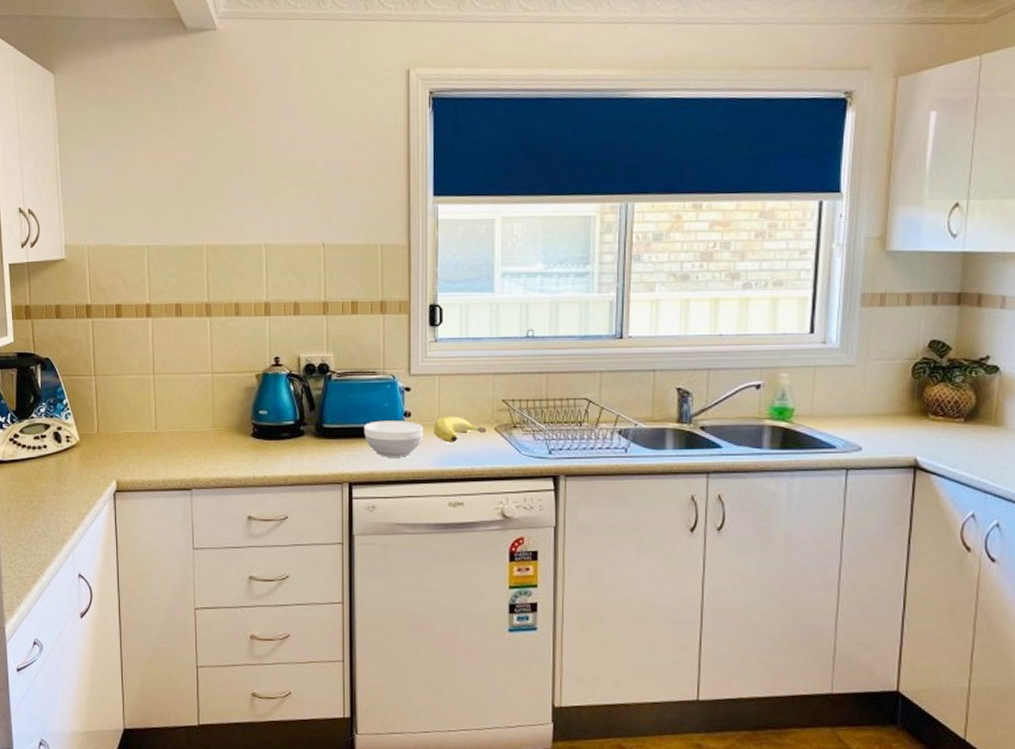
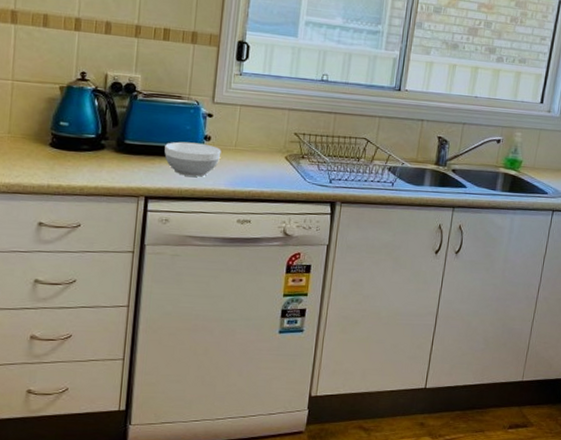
banana: present [433,416,486,443] -> none [230,143,278,167]

